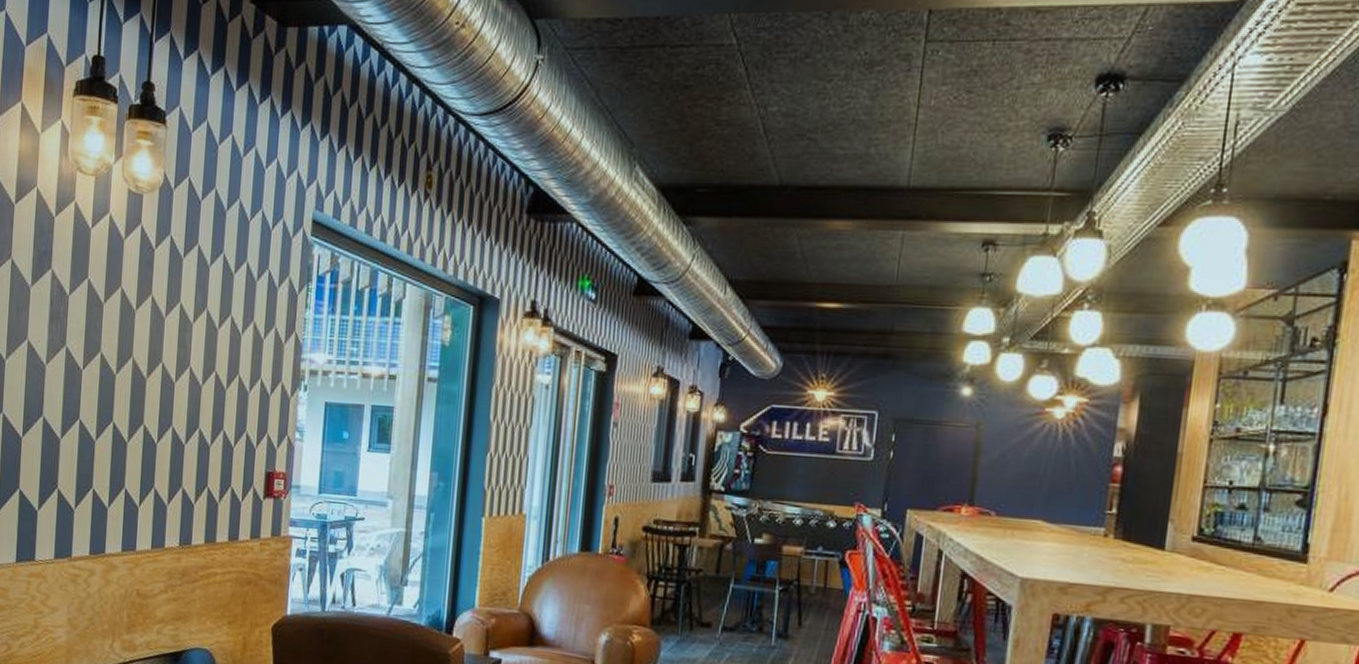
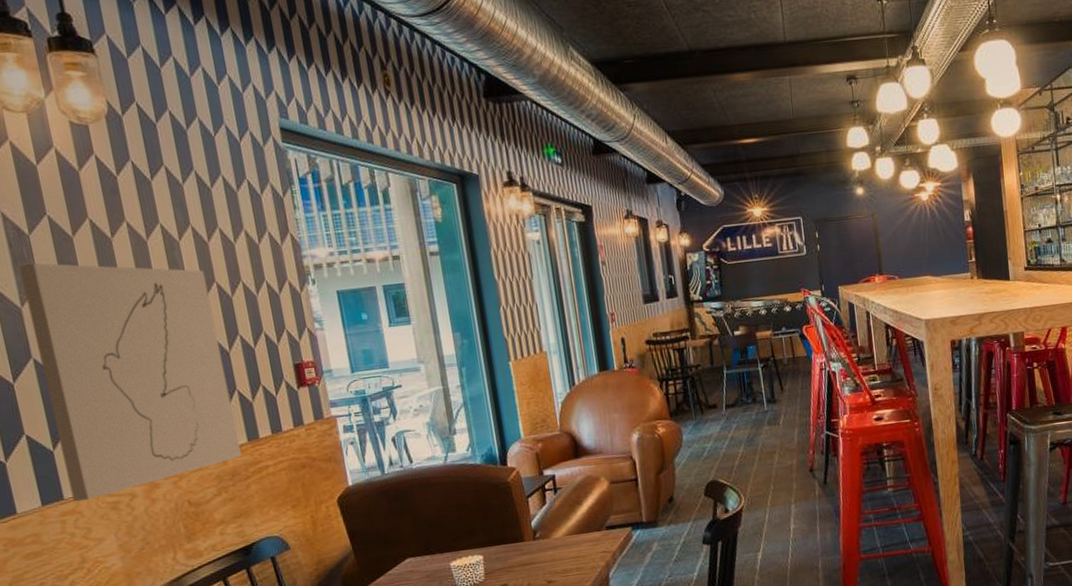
wall art: none [42,323,207,567] -> present [19,262,242,502]

